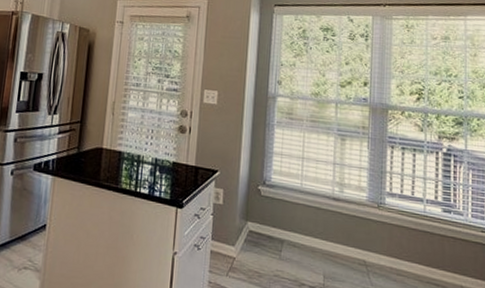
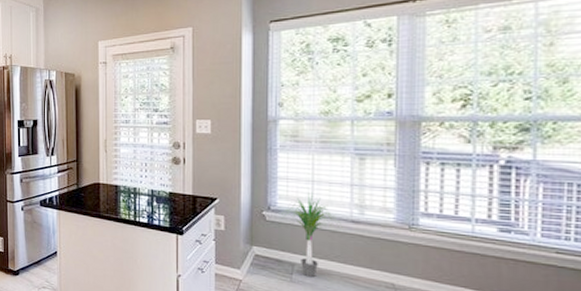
potted plant: none [275,168,326,255] -> present [281,192,343,278]

